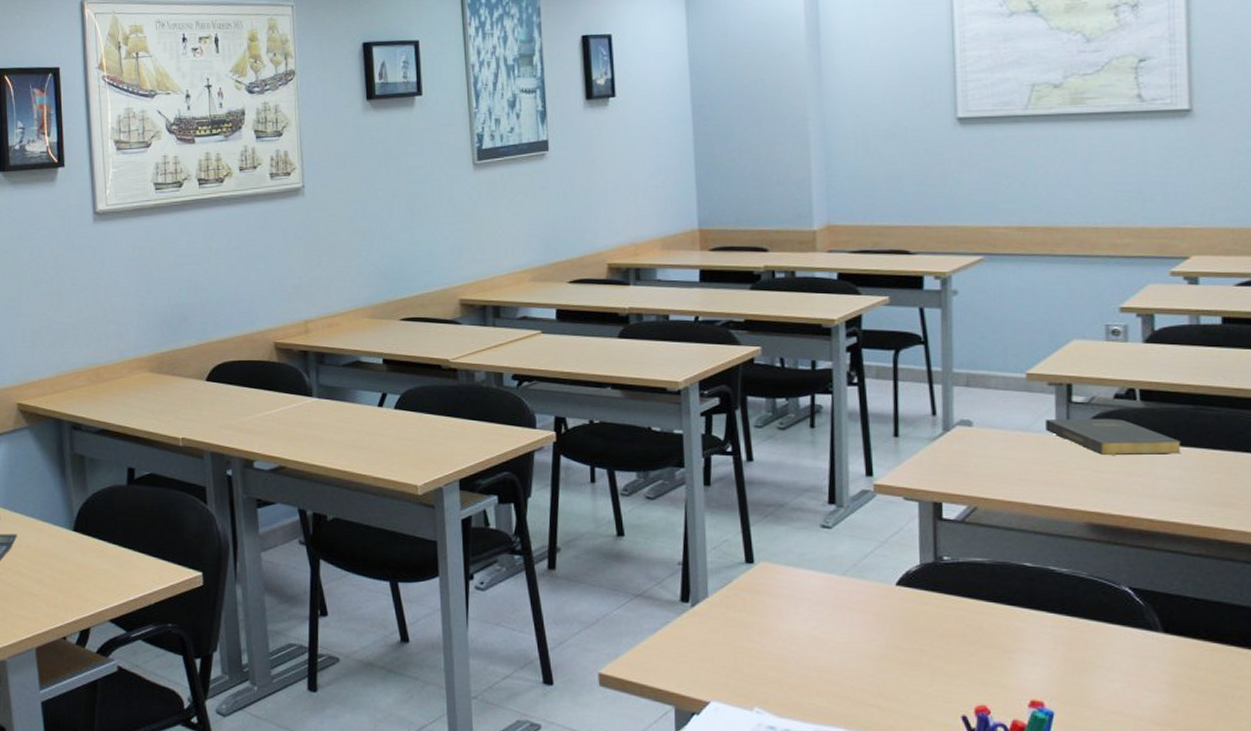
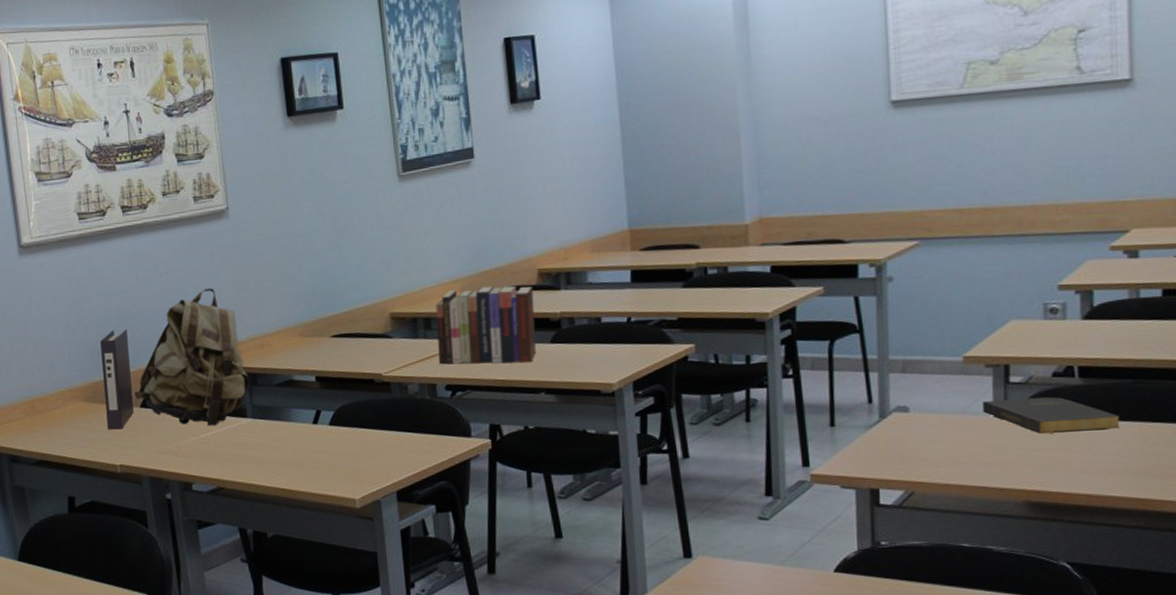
binder: none [170,301,199,402] -> present [100,329,134,430]
backpack: none [201,265,318,404] -> present [134,288,251,427]
books: none [505,278,604,357] -> present [435,285,536,365]

